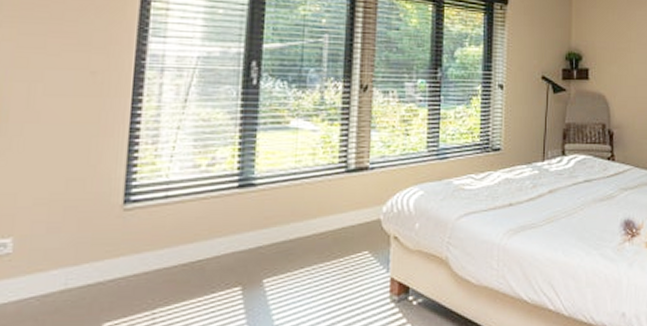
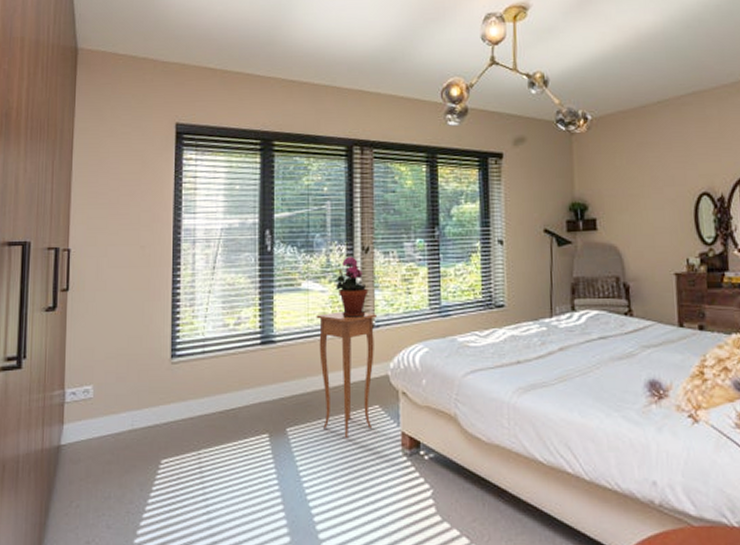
side table: none [305,153,373,287] -> present [316,311,378,438]
potted plant: none [329,94,365,159] -> present [336,256,369,317]

